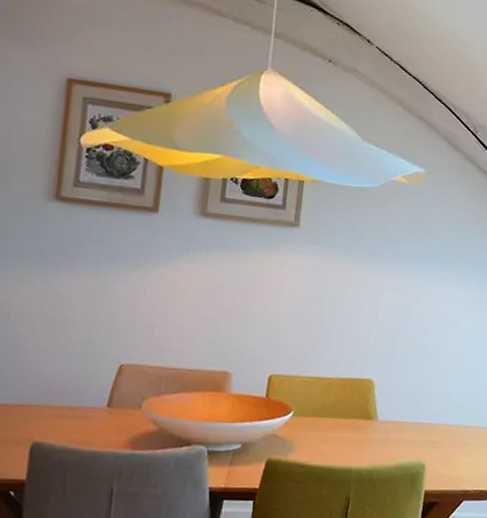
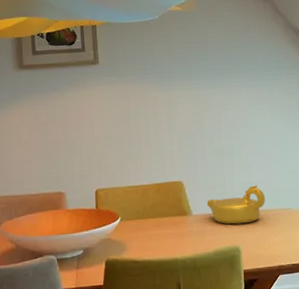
teapot: none [396,396,463,438] -> present [206,185,265,225]

